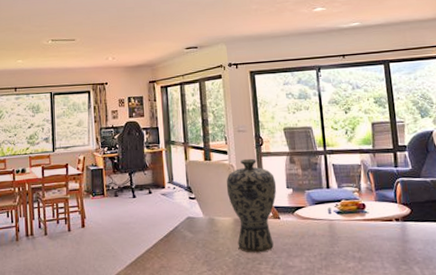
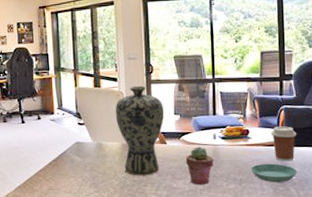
potted succulent: none [300,222,331,264] -> present [185,146,214,185]
saucer: none [370,240,420,261] -> present [251,163,297,183]
coffee cup: none [388,200,416,238] -> present [270,126,297,162]

